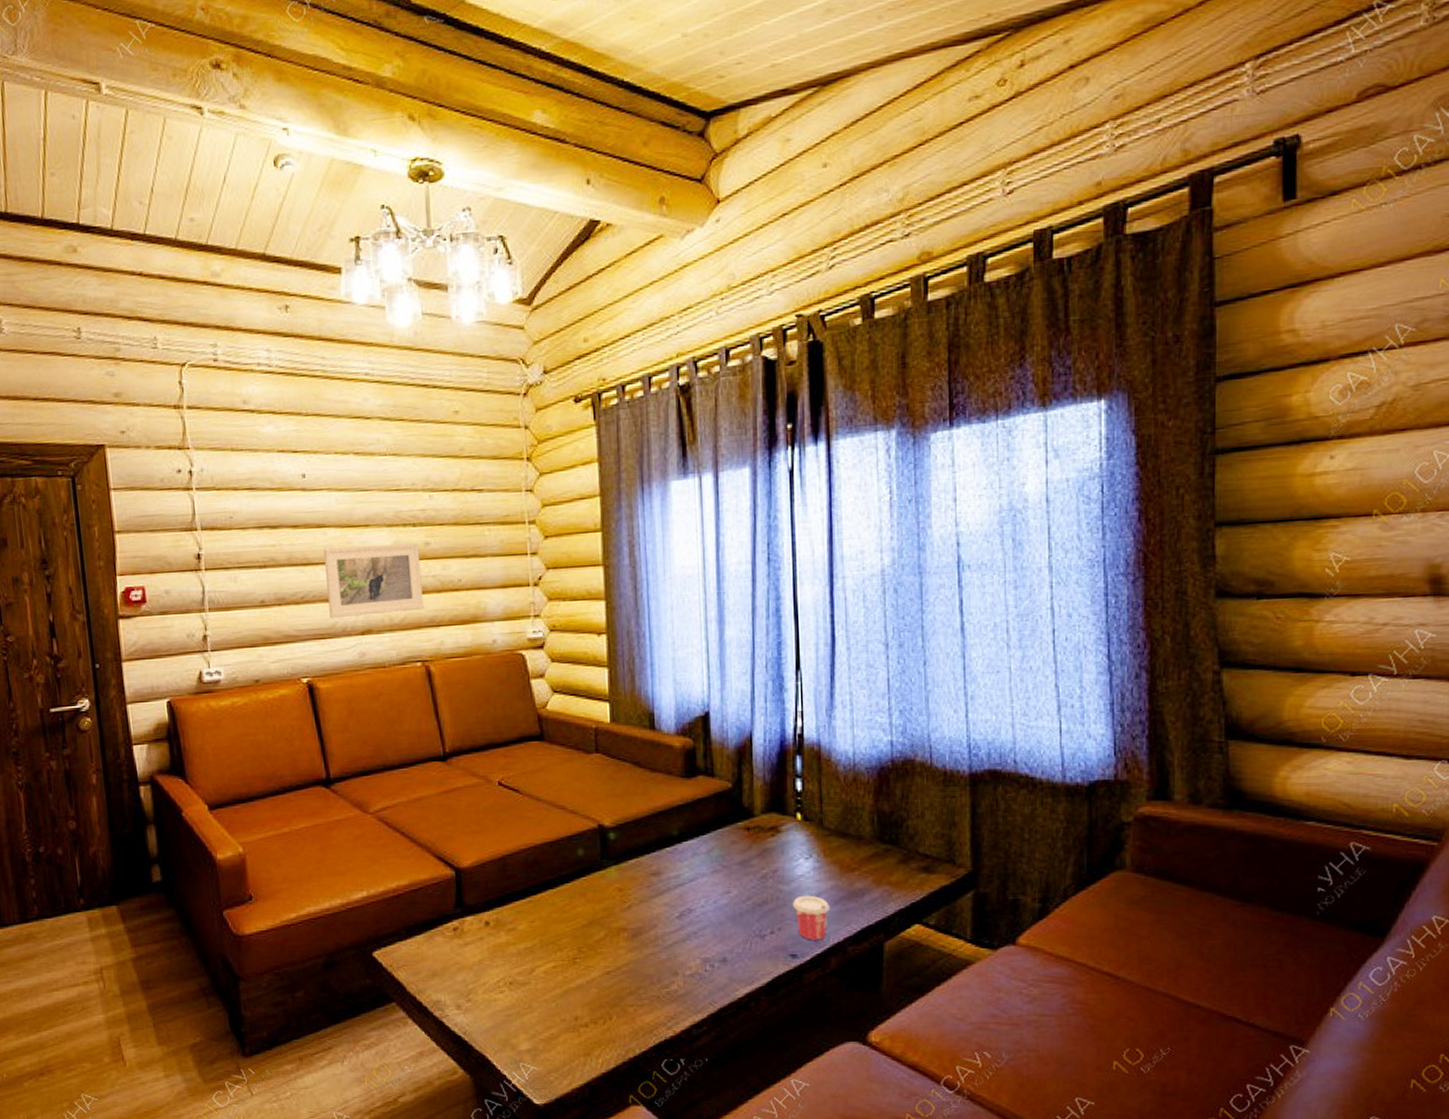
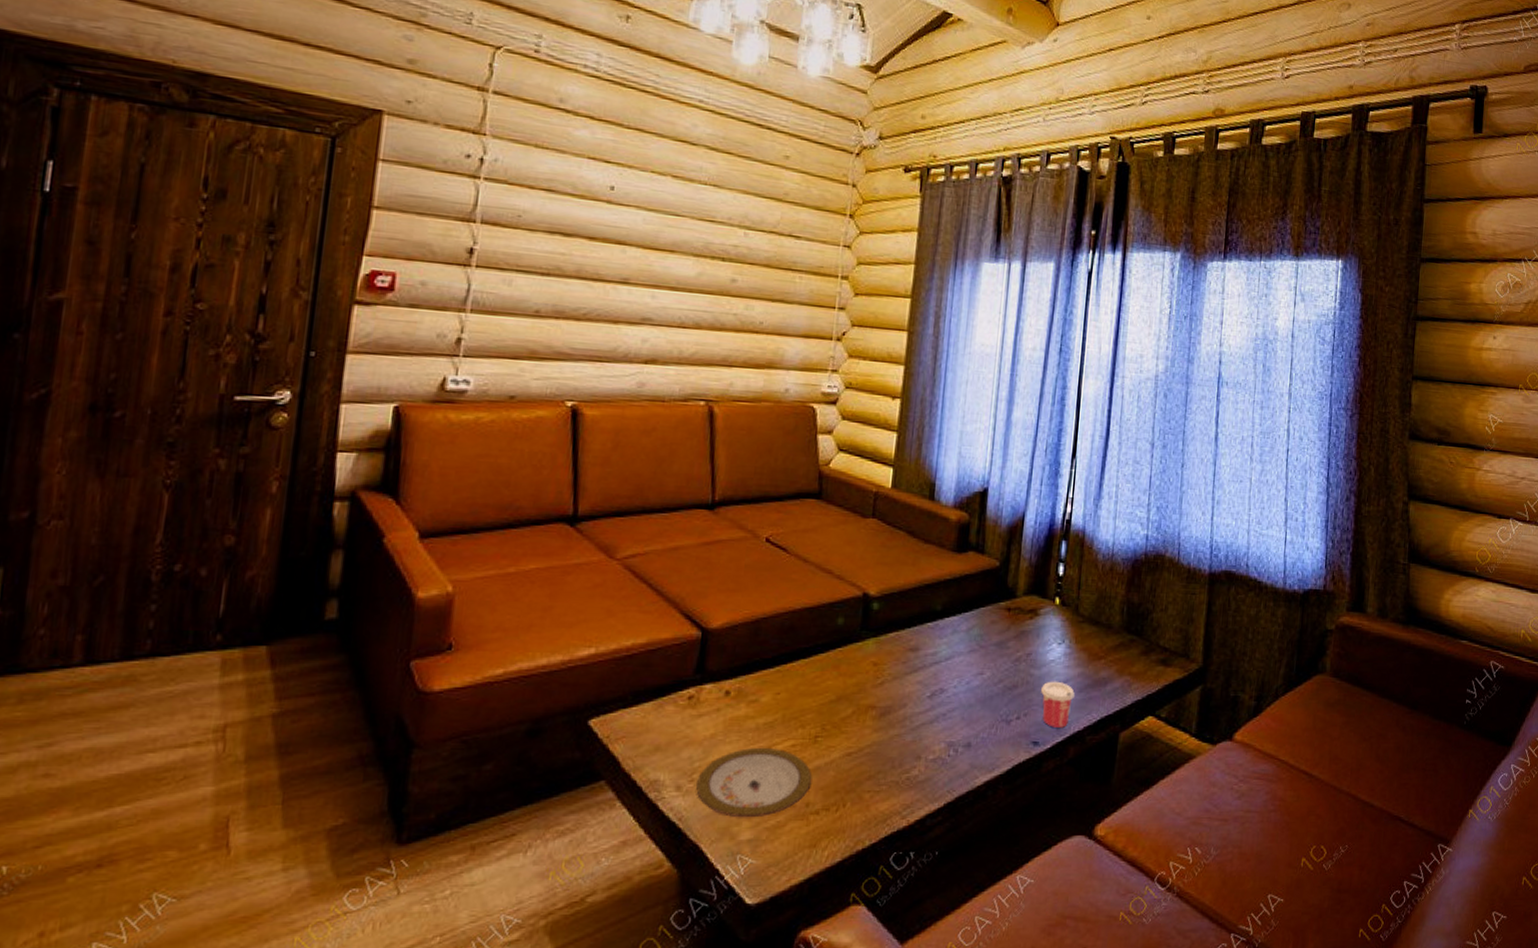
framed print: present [323,543,424,619] -> none [612,266,725,346]
plate: none [474,969,577,1031] -> present [696,747,812,818]

